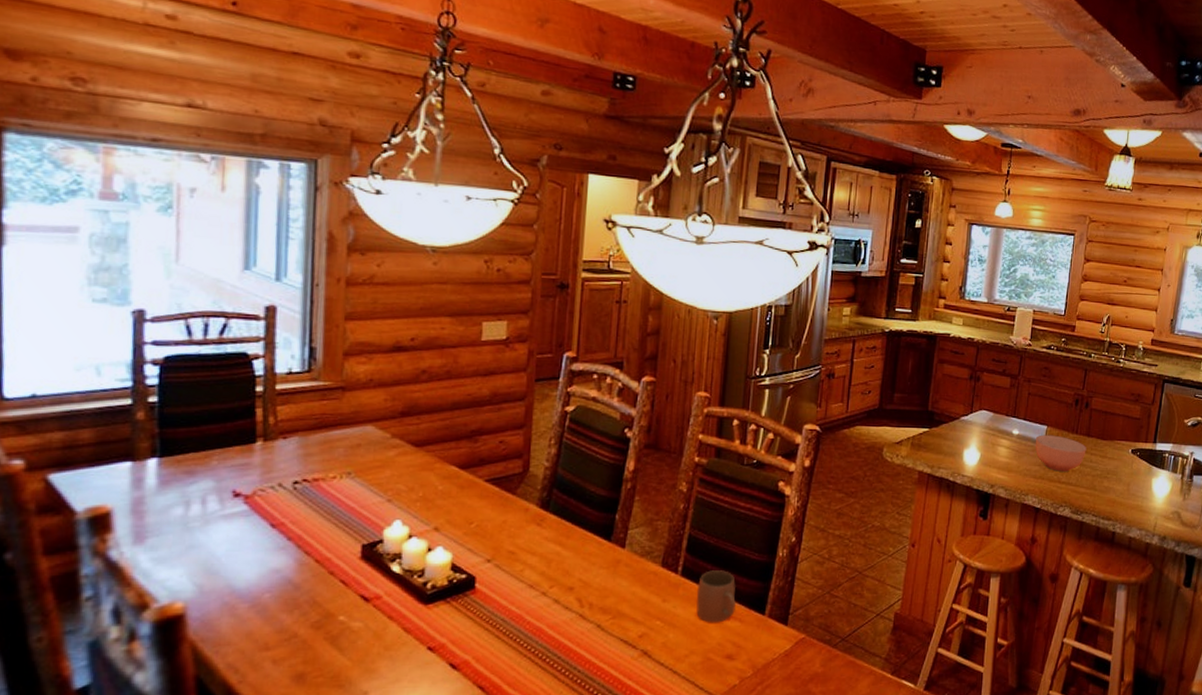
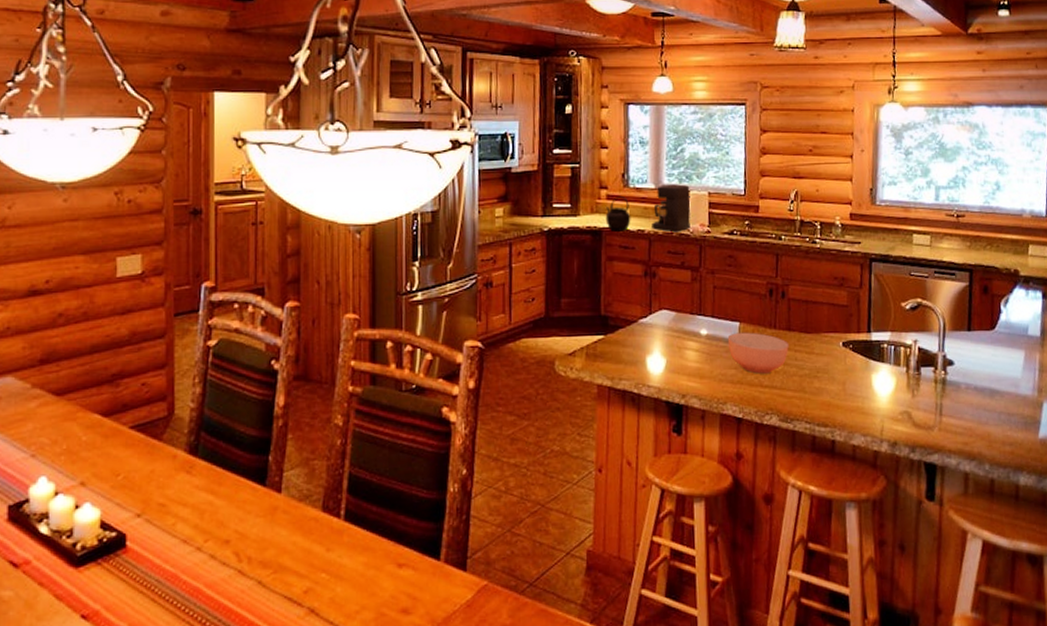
mug: present [696,570,737,623] -> none [362,512,408,573]
kettle: none [941,306,964,338] -> present [605,195,631,231]
coffee maker: none [981,300,1018,342] -> present [652,184,691,231]

